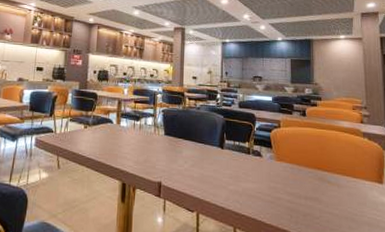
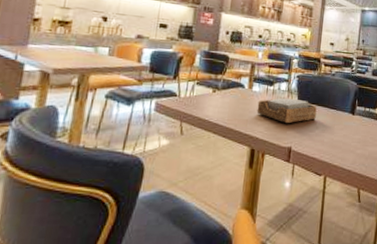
napkin holder: none [125,132,184,158] -> present [257,98,317,124]

